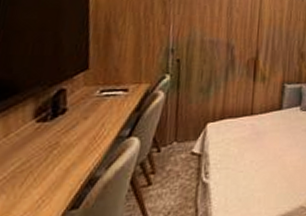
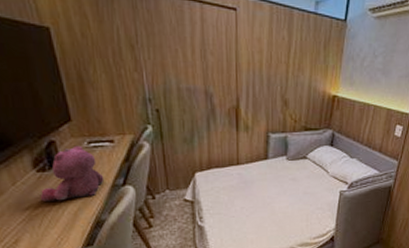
teddy bear: none [31,94,110,156] -> present [39,145,105,202]

